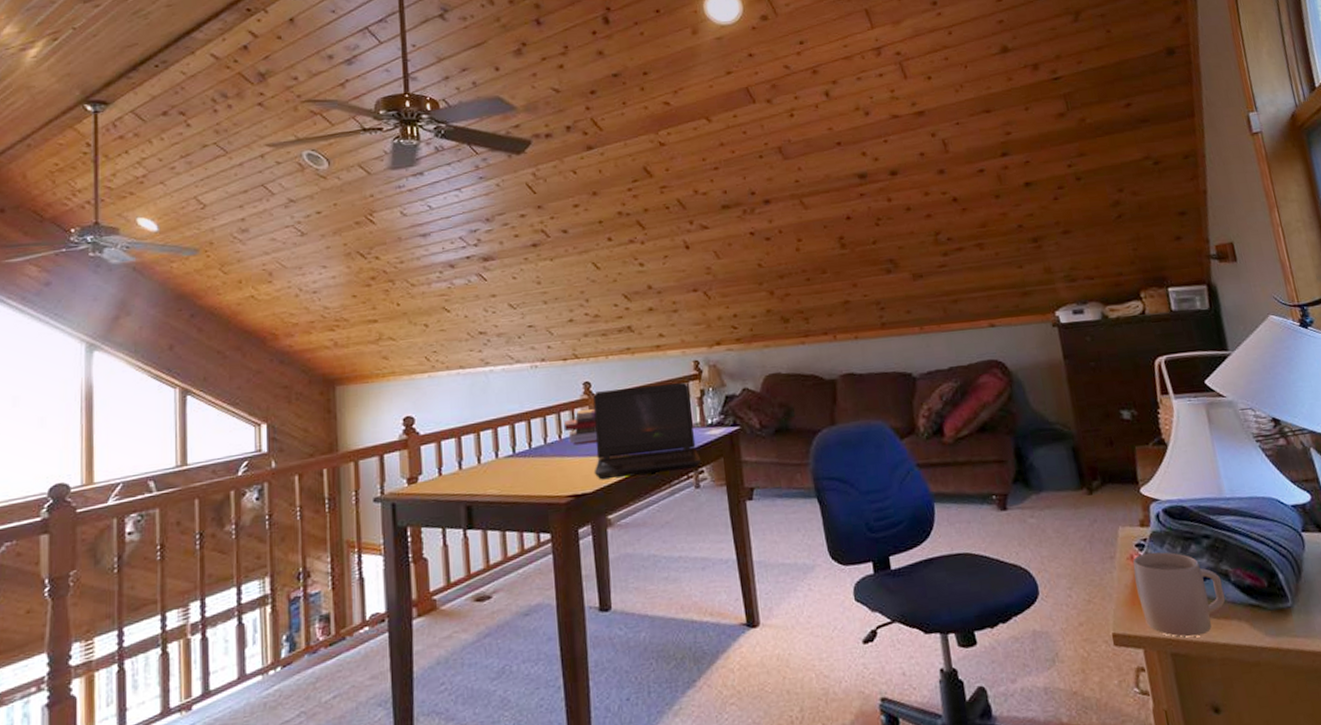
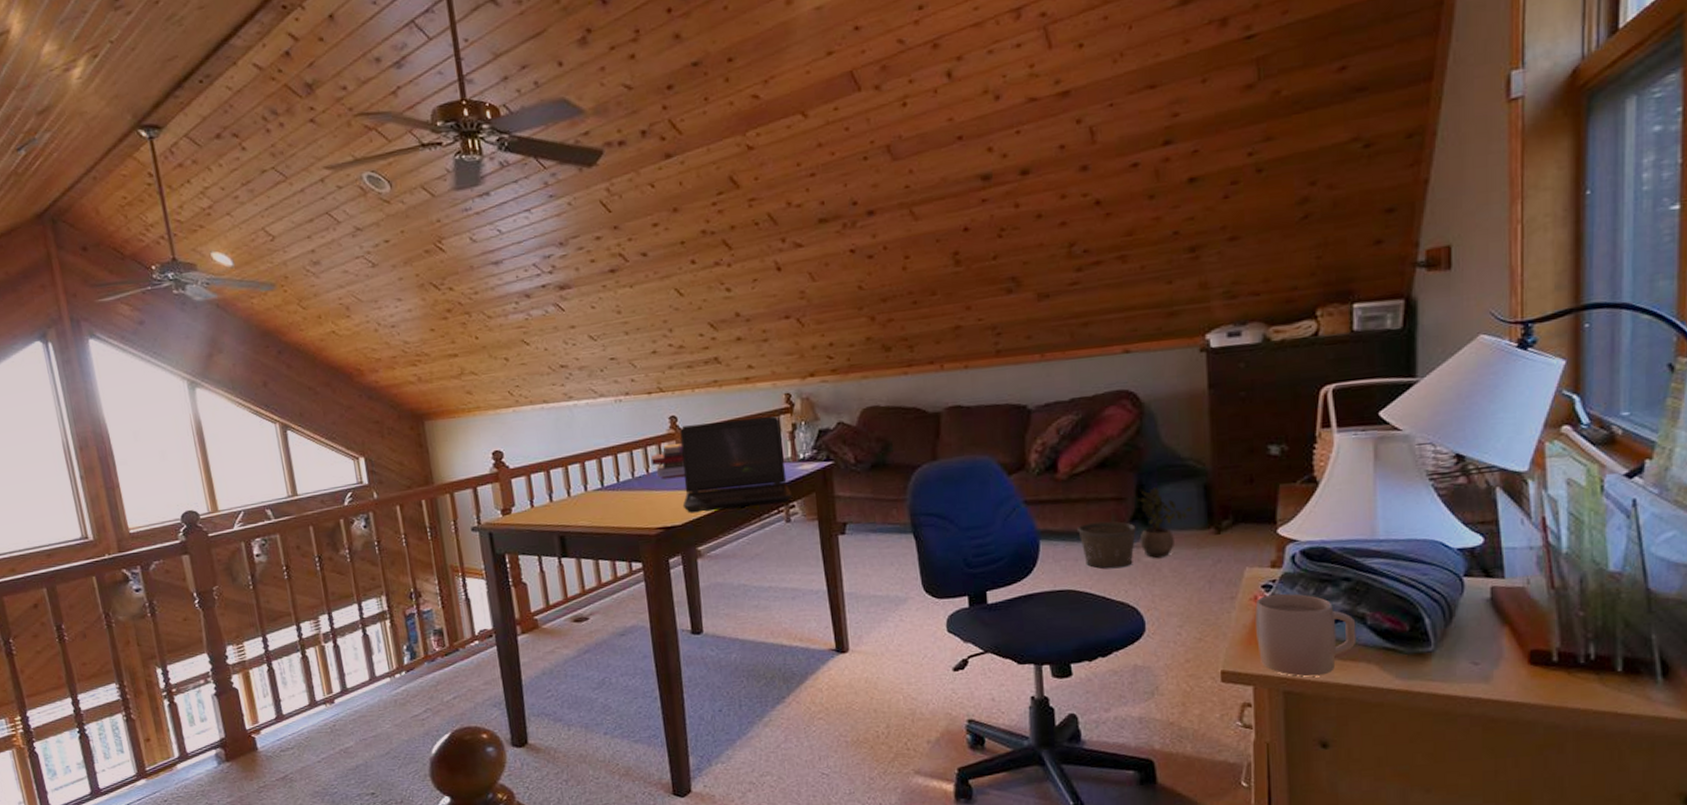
basket: none [967,483,1020,531] -> present [1077,521,1137,569]
potted plant: none [1016,450,1066,519] -> present [1137,487,1194,558]

